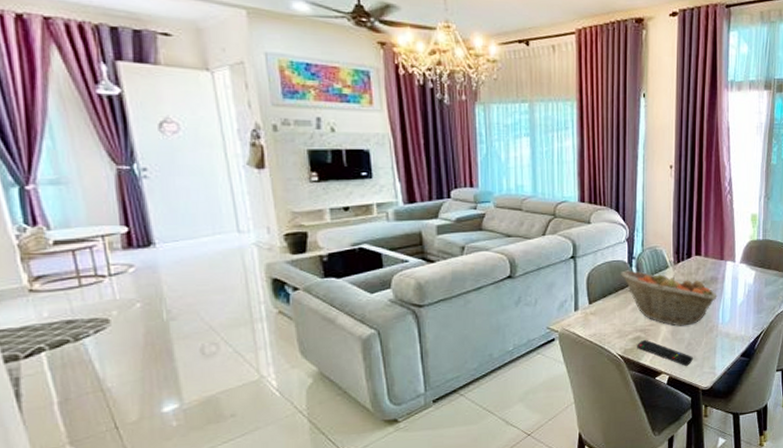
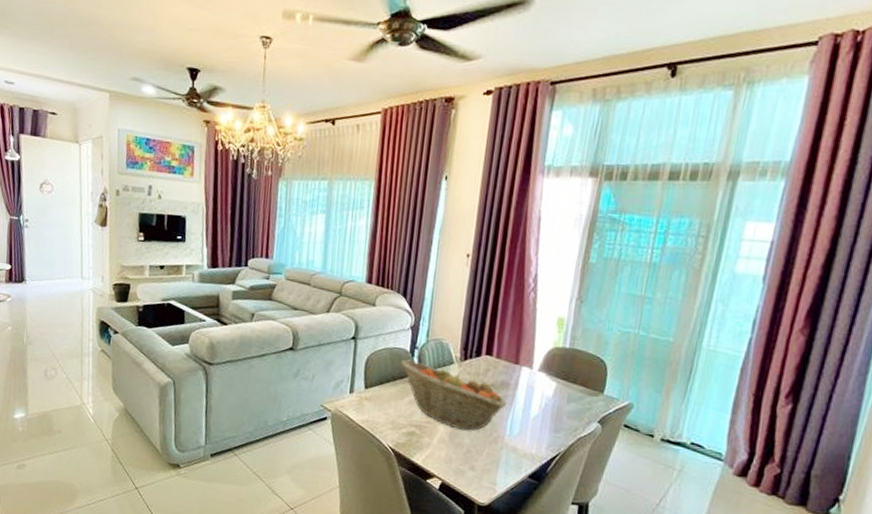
remote control: present [637,339,693,366] -> none [410,436,471,475]

